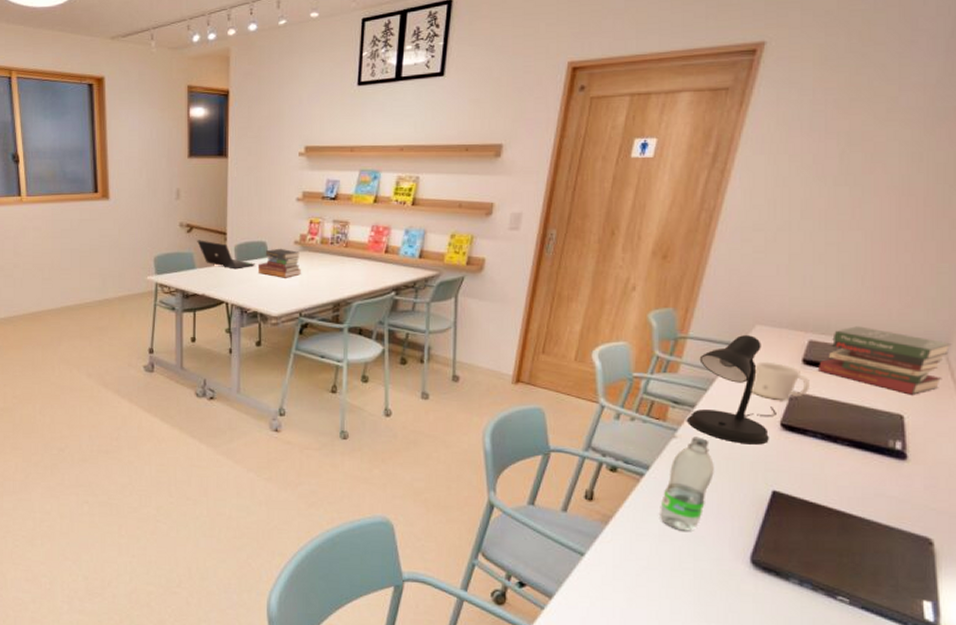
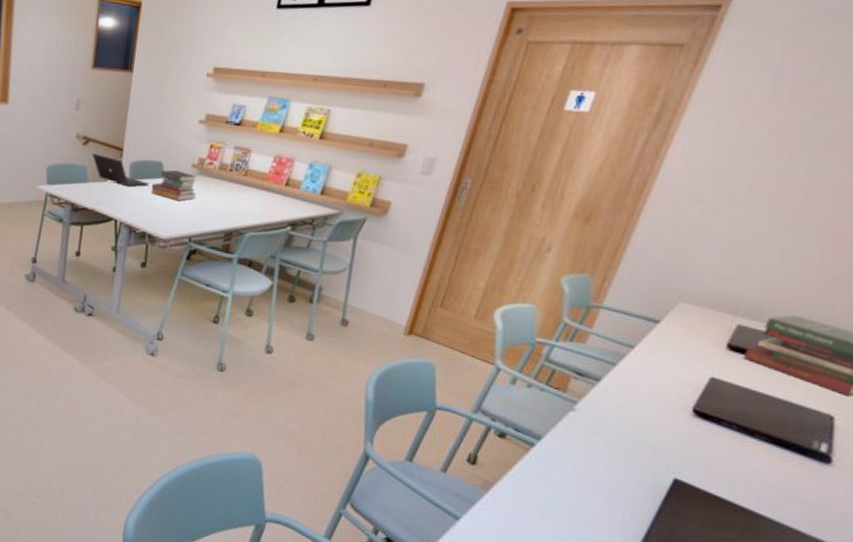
bottle: present [660,437,714,531] -> none [546,412,613,509]
desk lamp: present [688,335,776,445] -> none [589,311,690,429]
mug: present [751,361,809,401] -> none [664,341,732,387]

